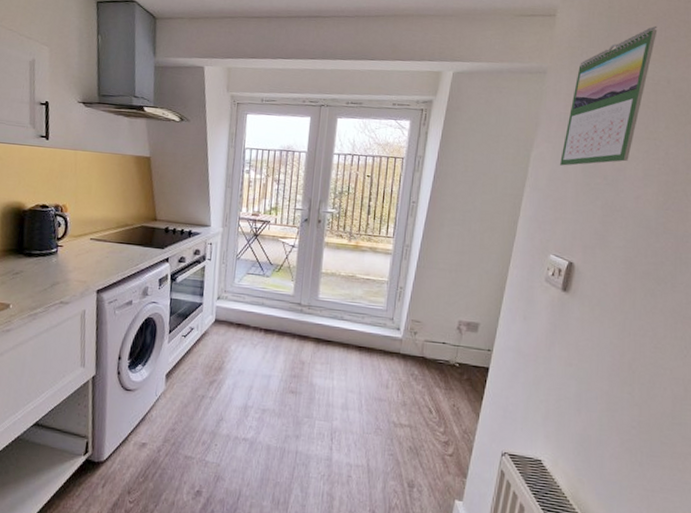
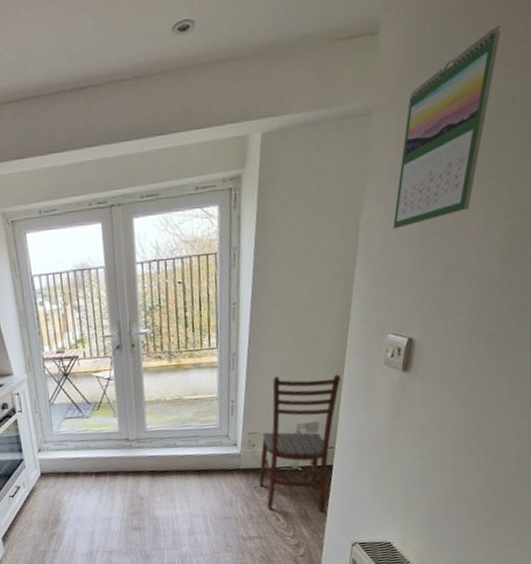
dining chair: none [416,273,503,414] -> present [259,375,340,512]

